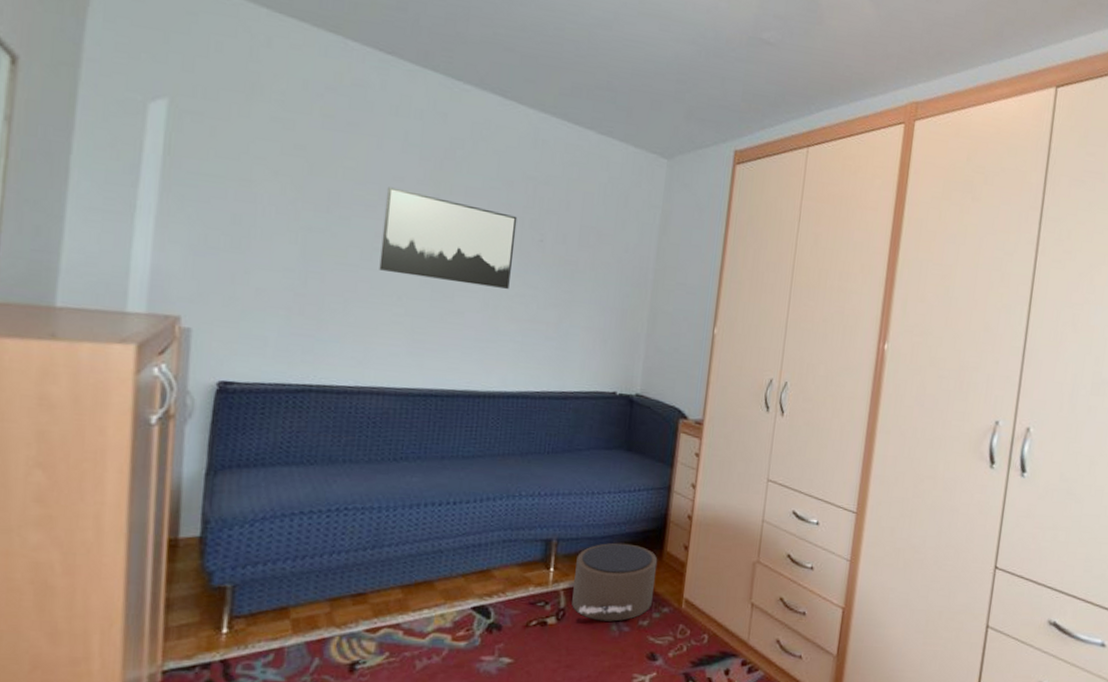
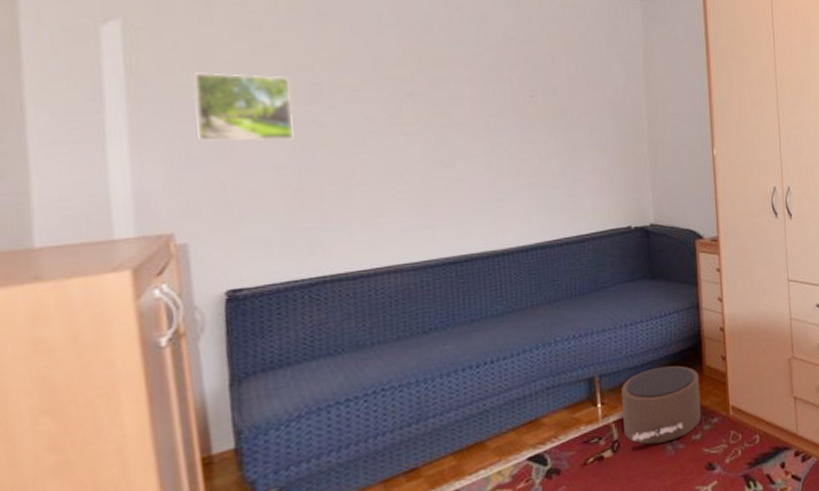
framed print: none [218,162,311,245] -> present [194,72,294,142]
wall art: present [379,187,518,289] -> none [369,69,509,152]

